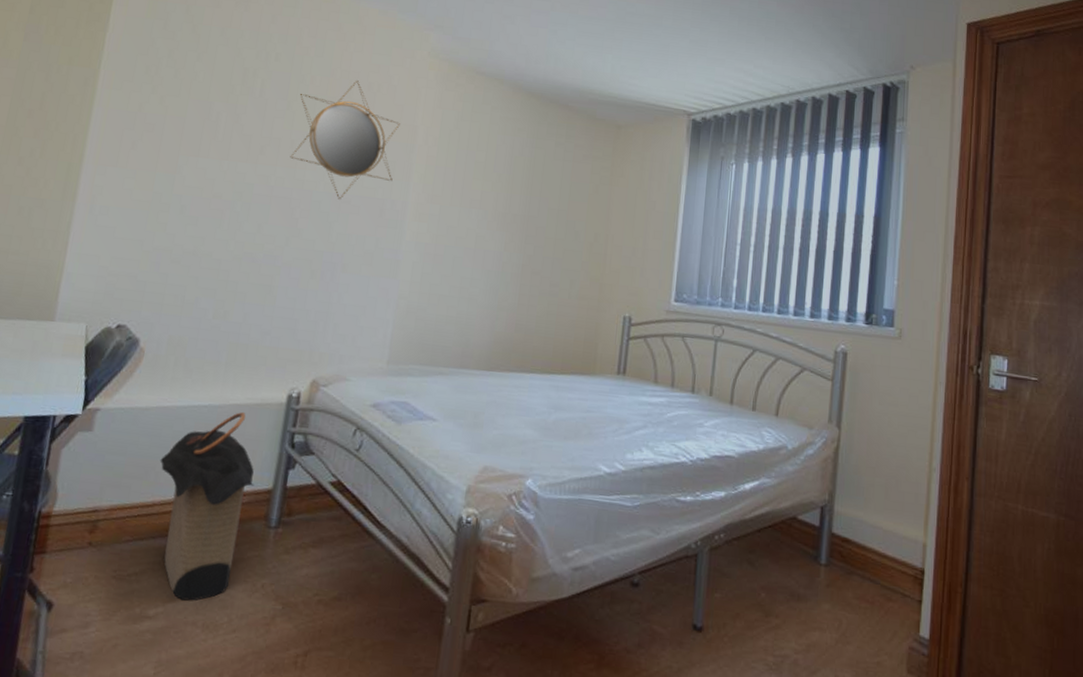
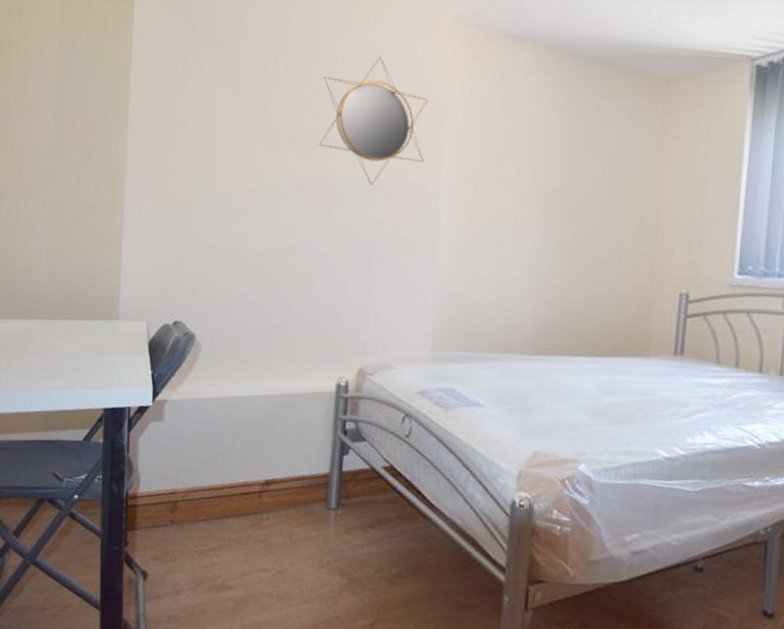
laundry hamper: present [159,412,254,601] -> none [225,401,312,574]

